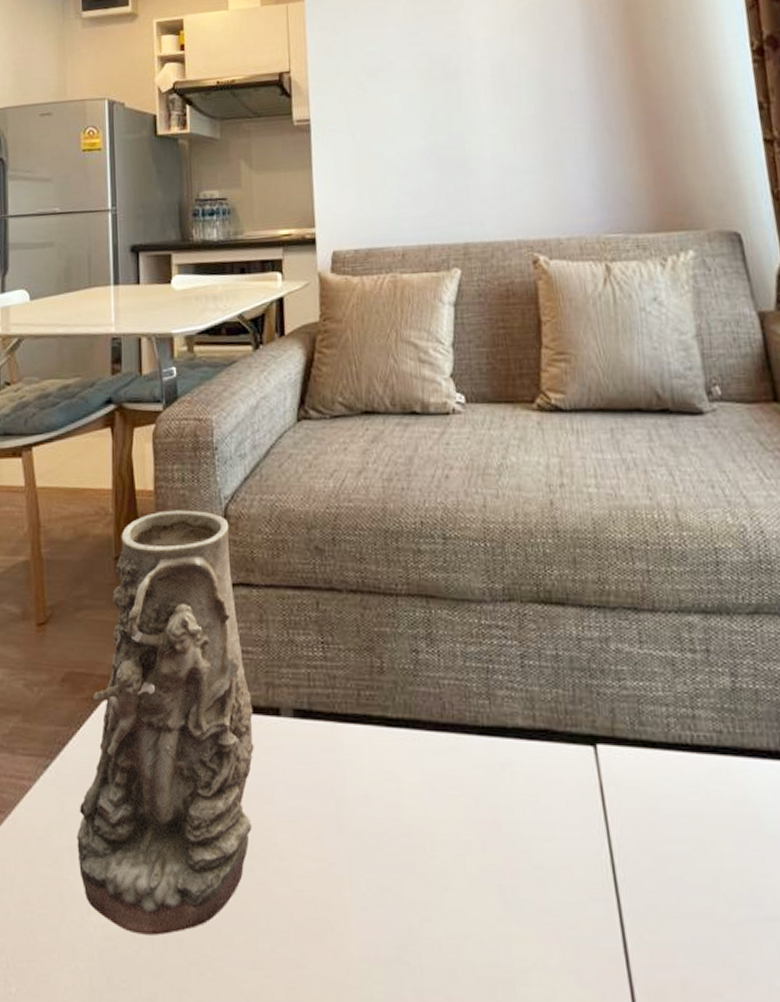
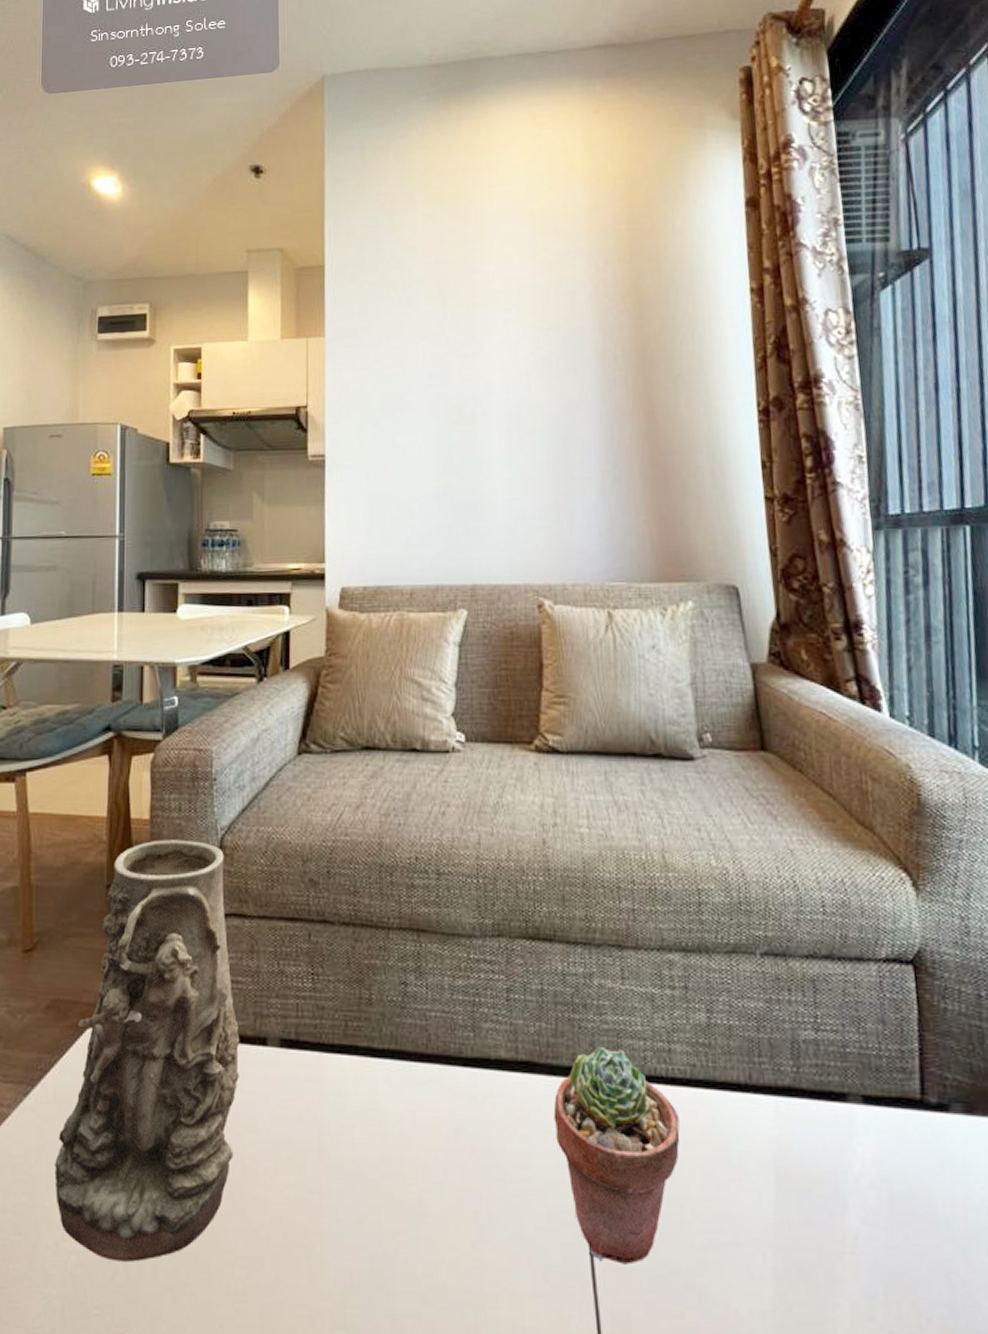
potted succulent: none [575,713,710,940] -> present [553,1046,680,1265]

